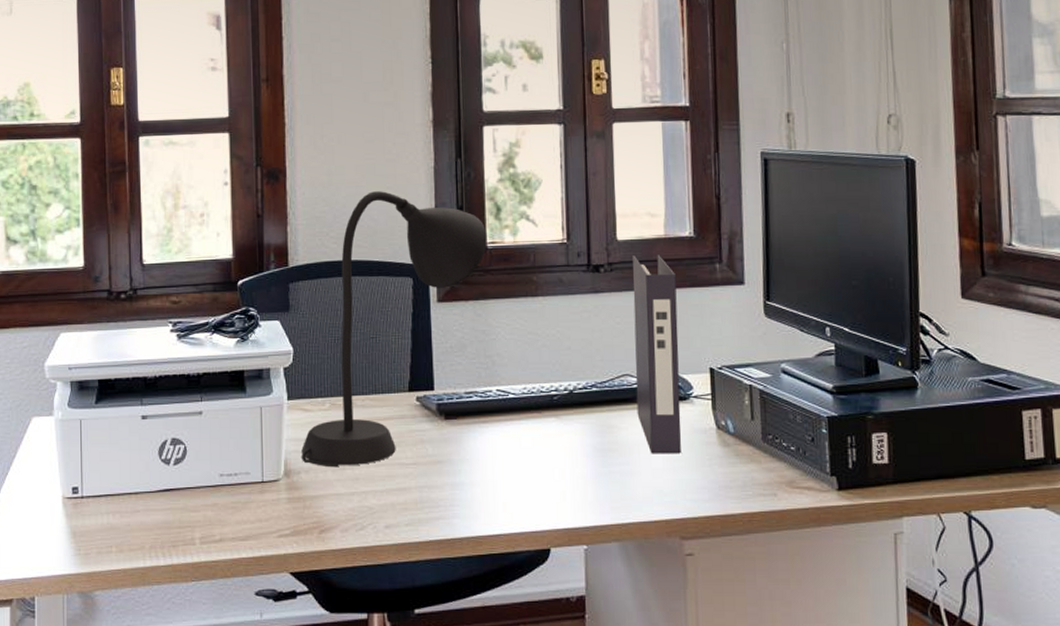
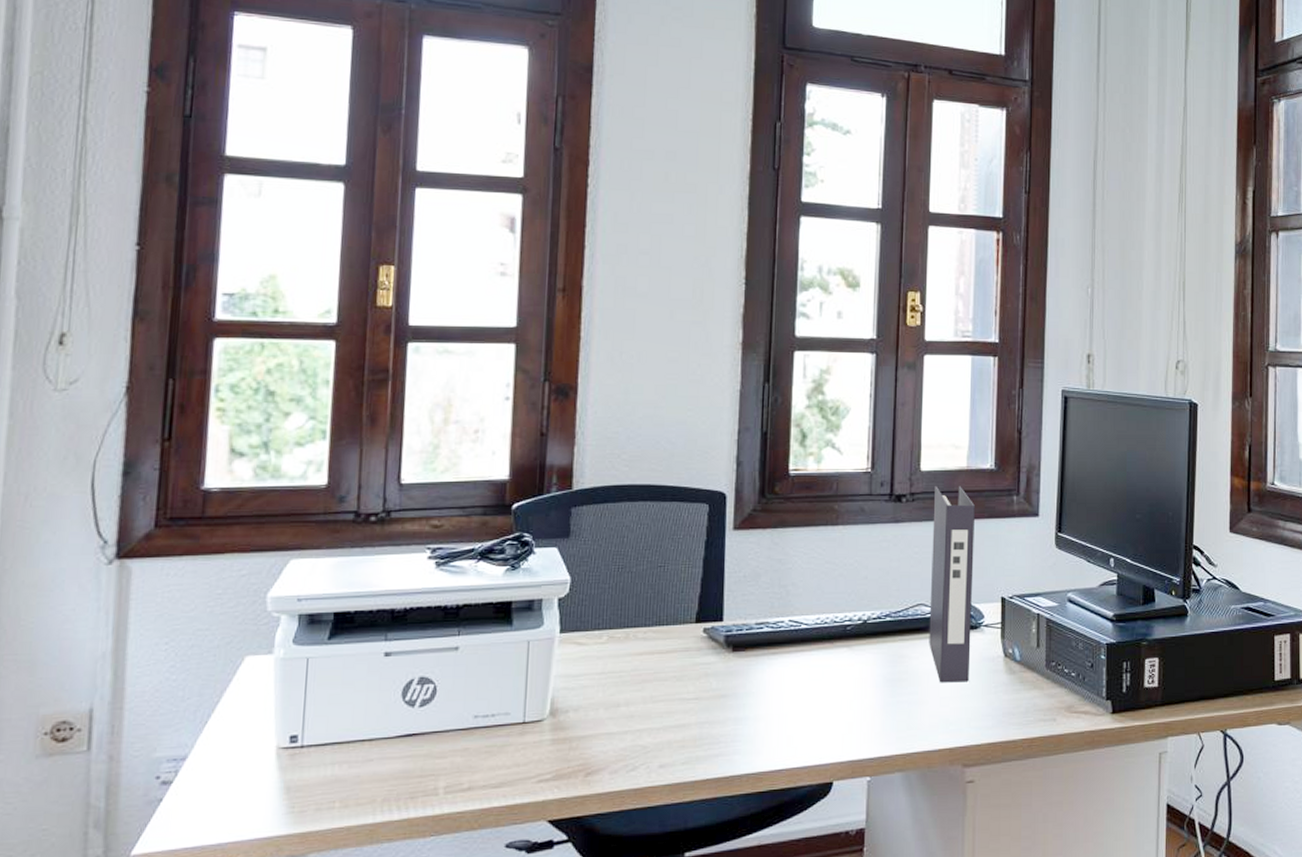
desk lamp: present [301,191,487,468] -> none [571,413,790,705]

